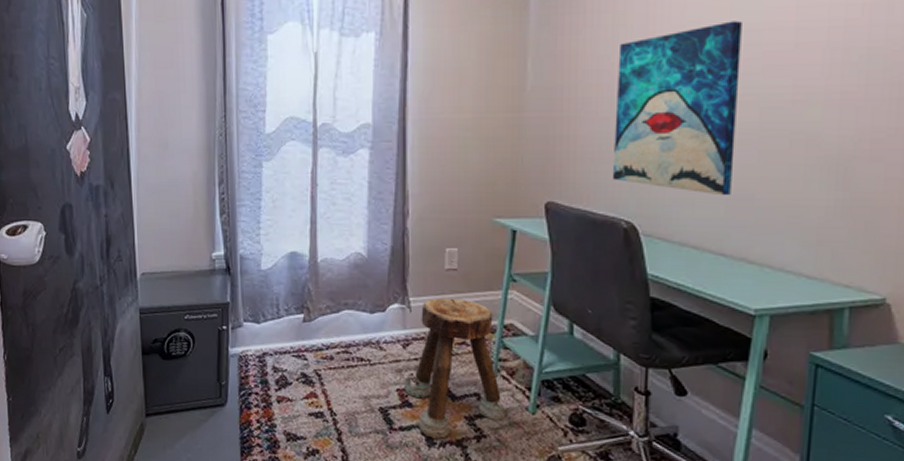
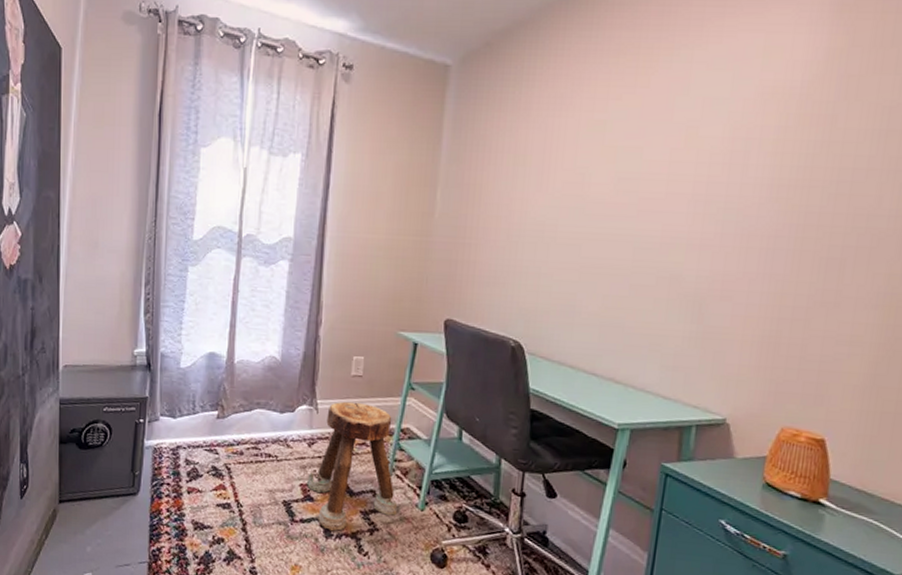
wall art: present [612,20,742,196] -> none [504,169,623,323]

